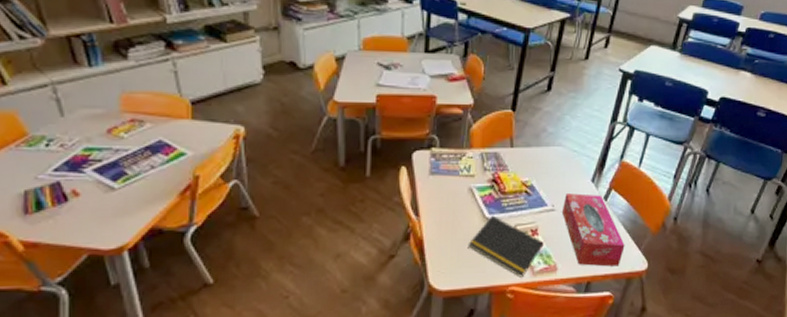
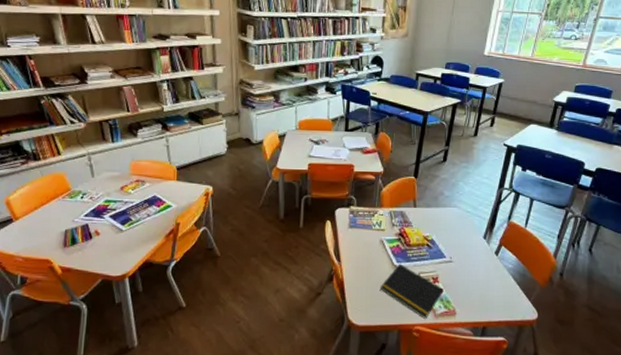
tissue box: present [562,193,625,267] -> none [459,248,516,314]

